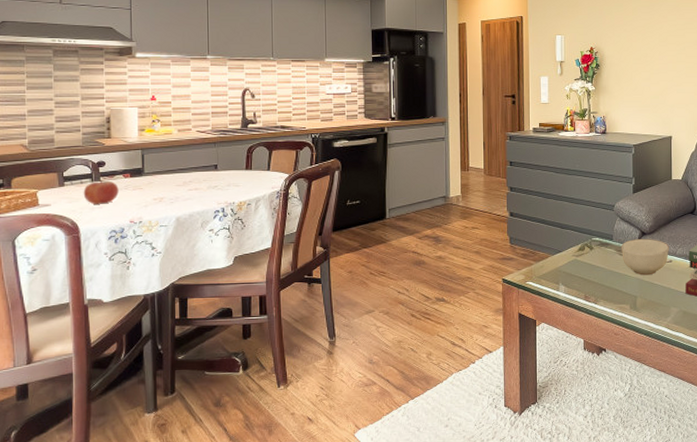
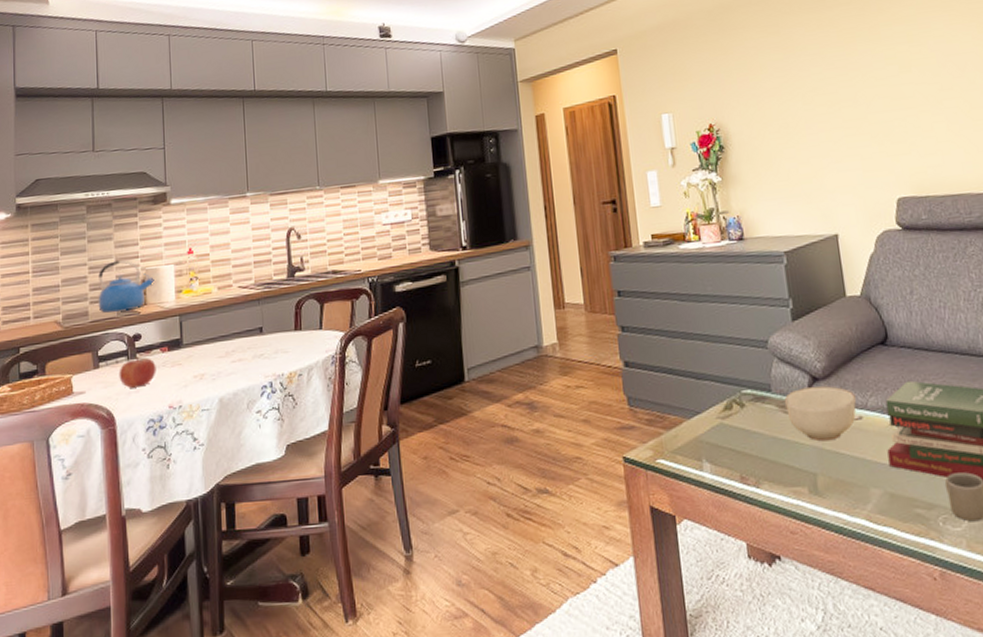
kettle: none [64,99,119,141] -> present [98,260,154,313]

